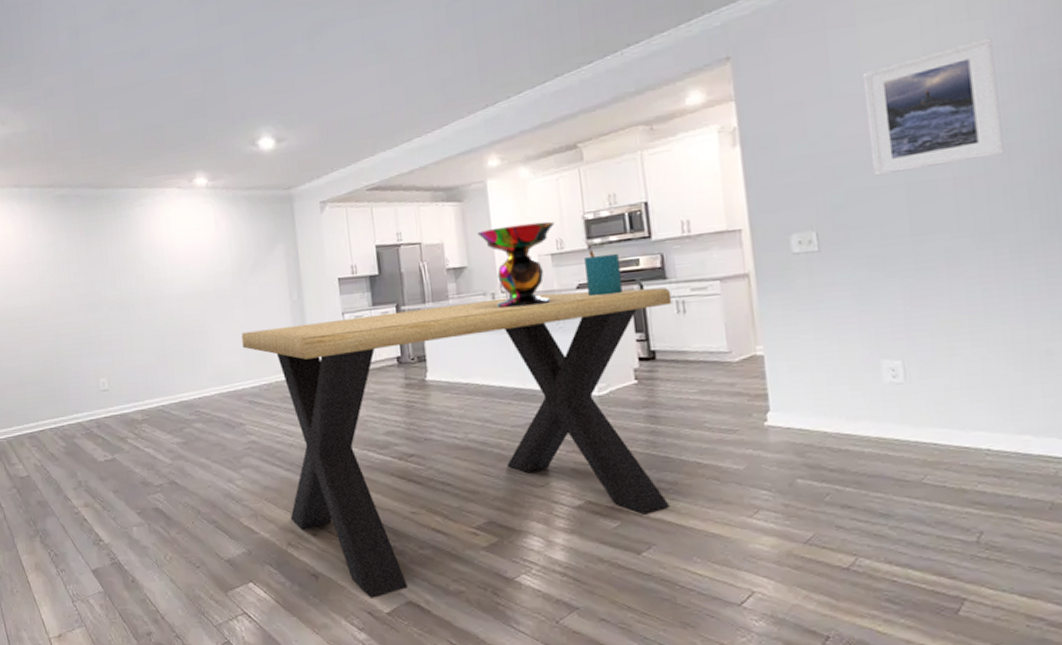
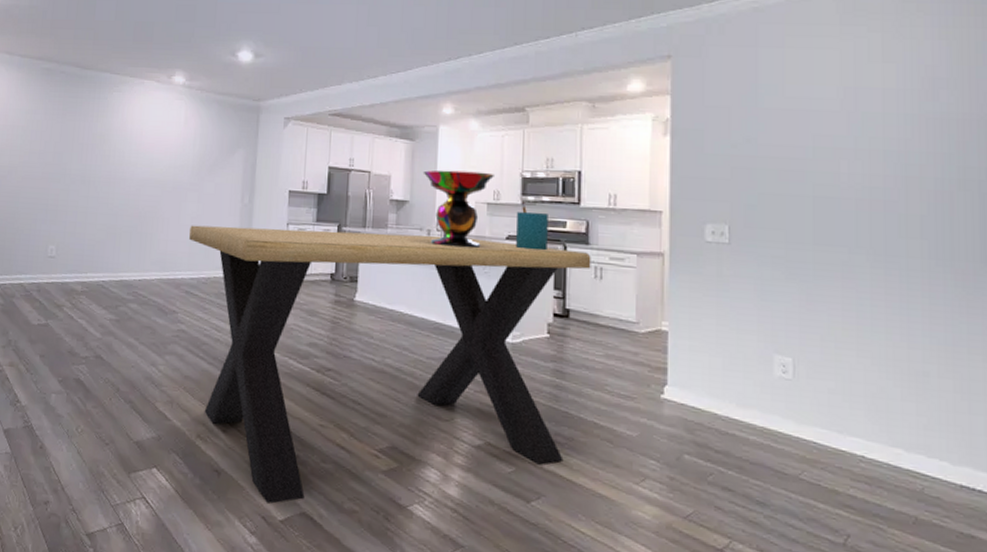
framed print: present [862,38,1005,176] -> none [785,80,903,186]

